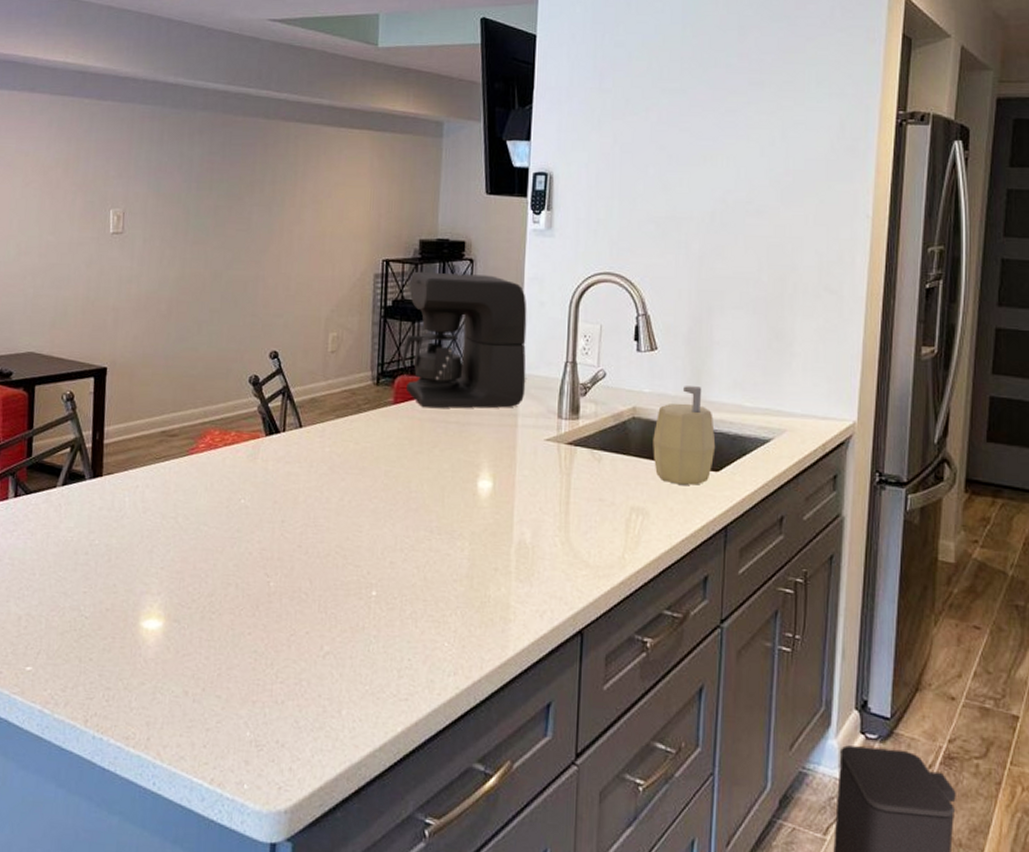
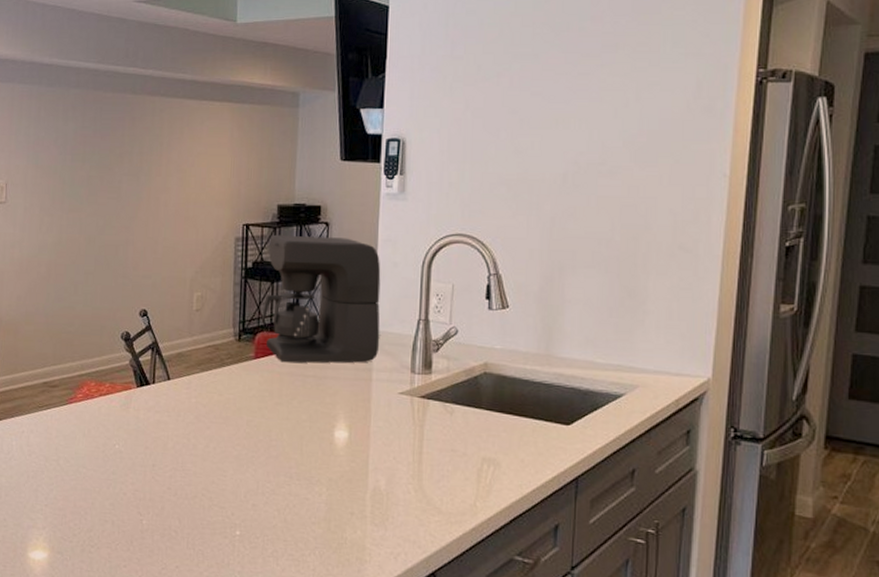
soap dispenser: present [653,386,716,485] -> none [504,343,567,438]

